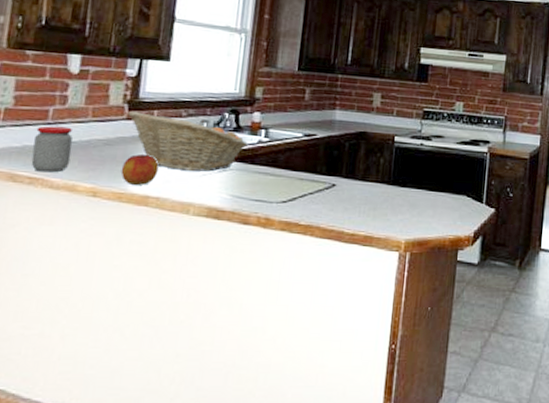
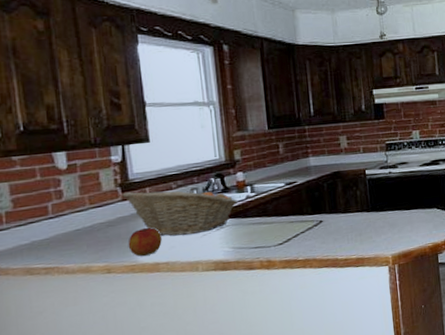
jar: present [31,125,73,173] -> none [40,217,79,262]

